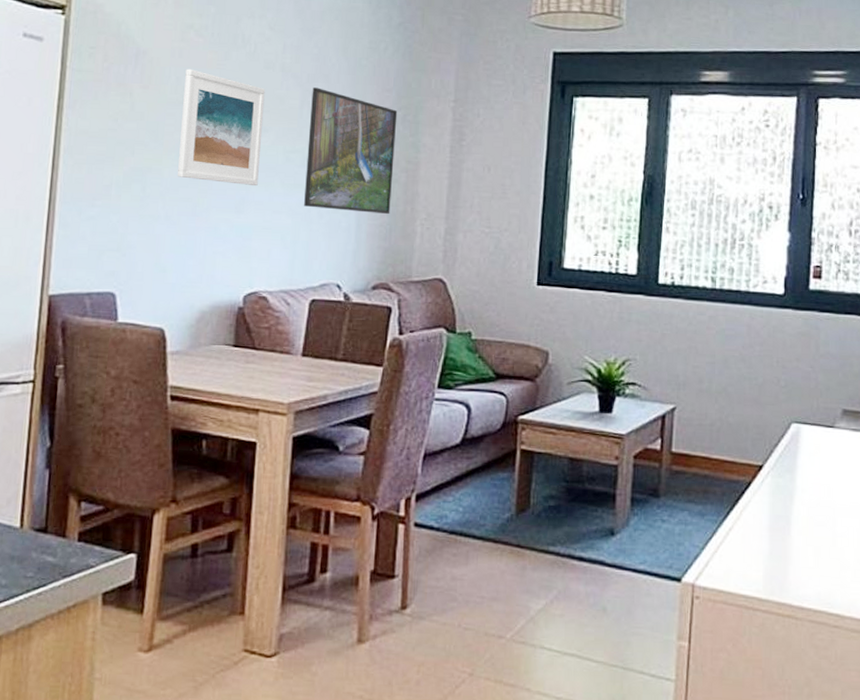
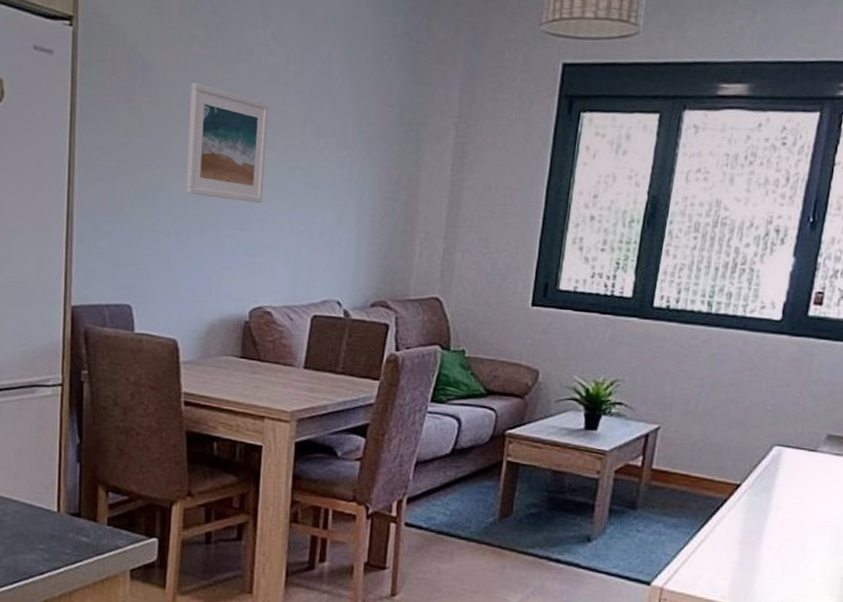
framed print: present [304,87,398,215] -> none [307,102,400,234]

